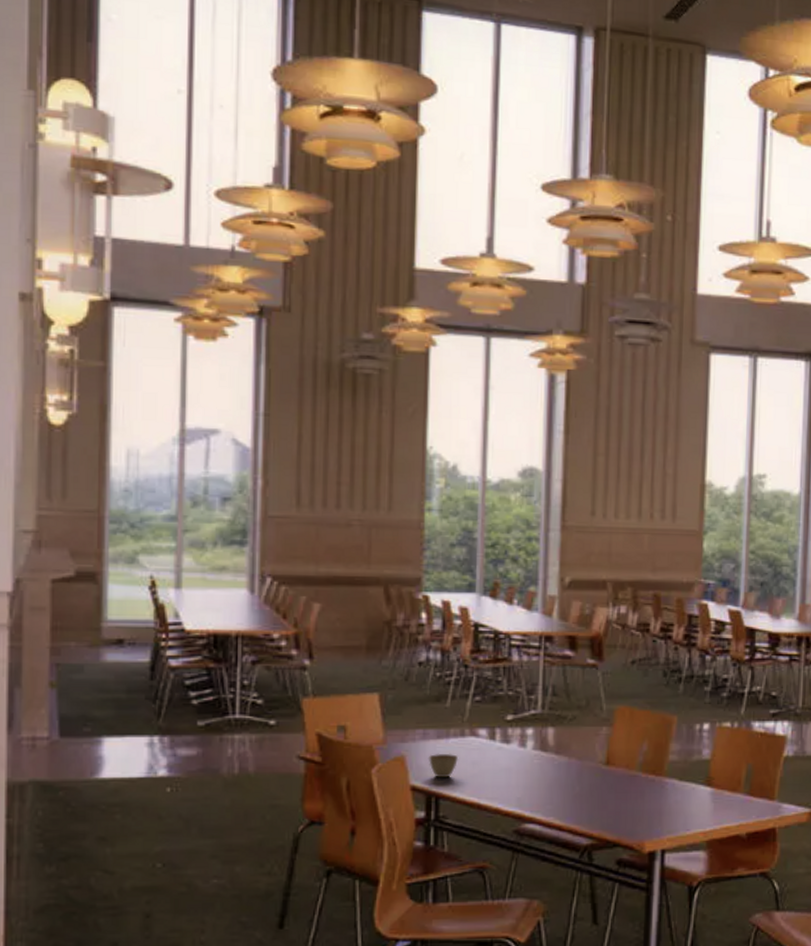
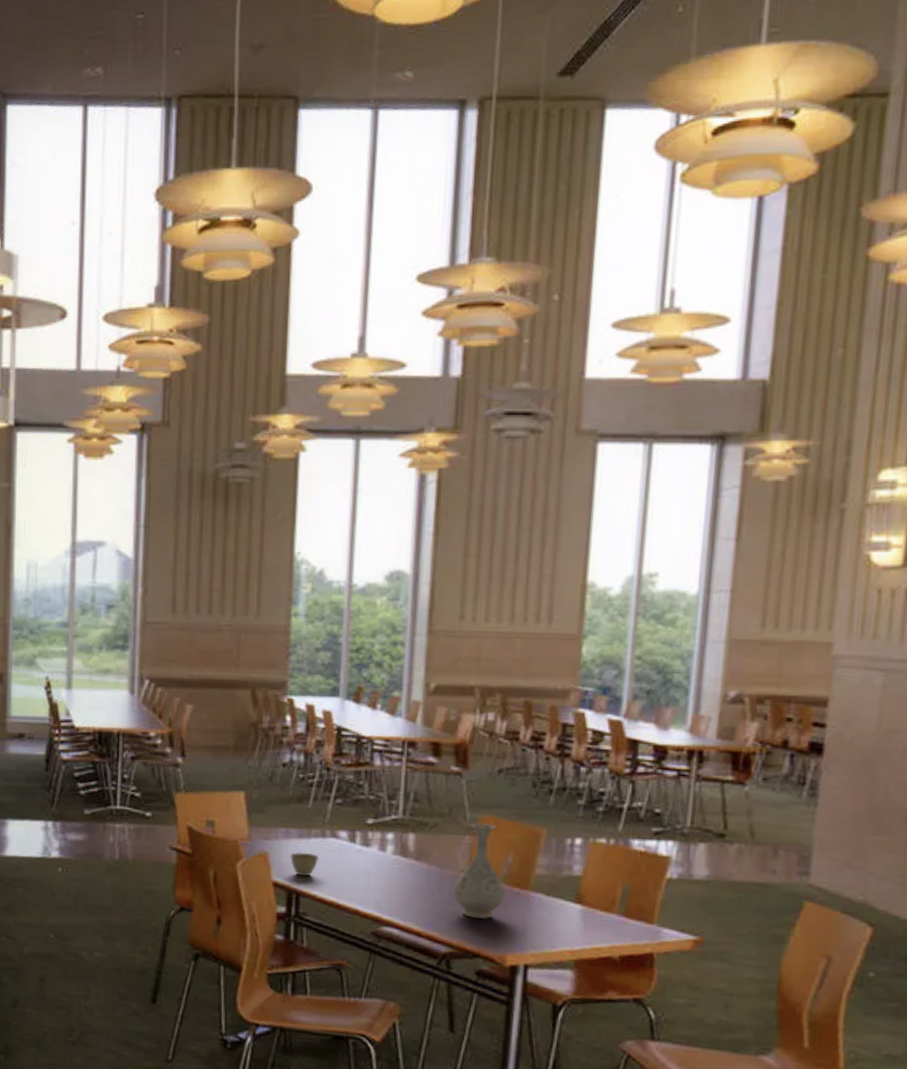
vase: none [592,714,641,809] -> present [453,823,505,920]

